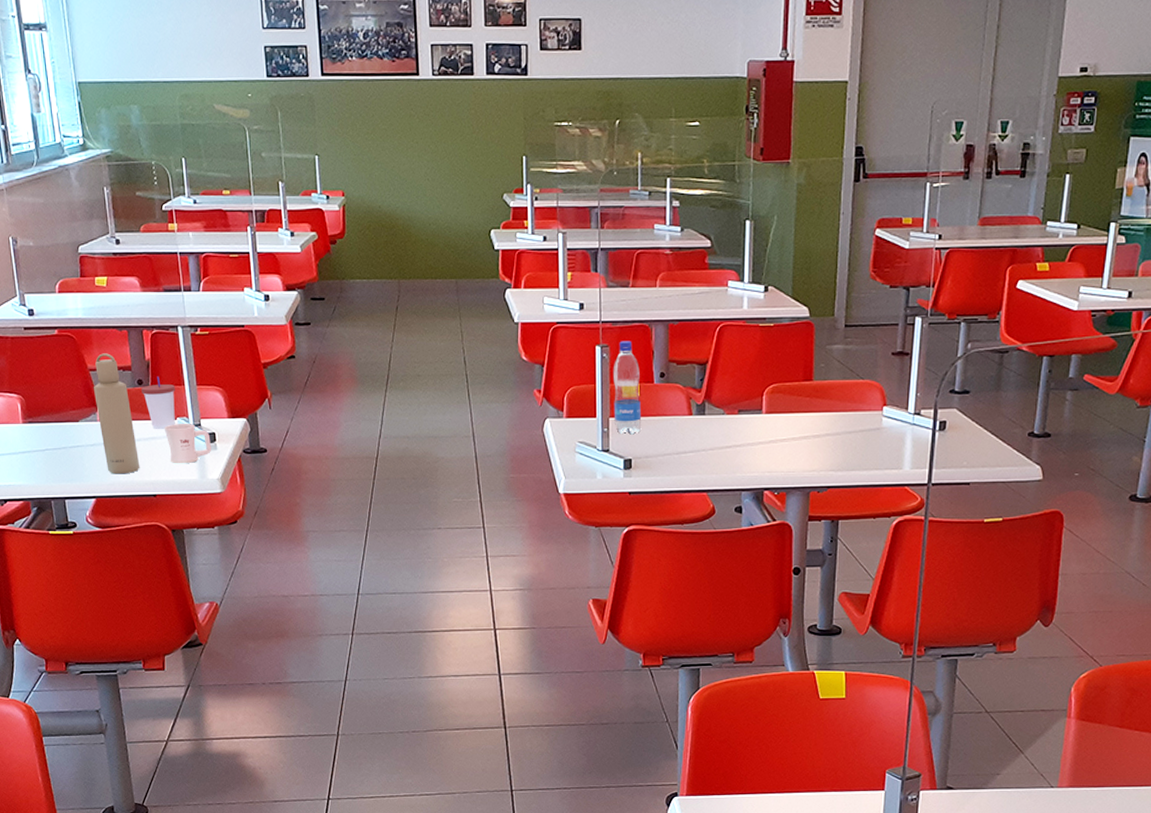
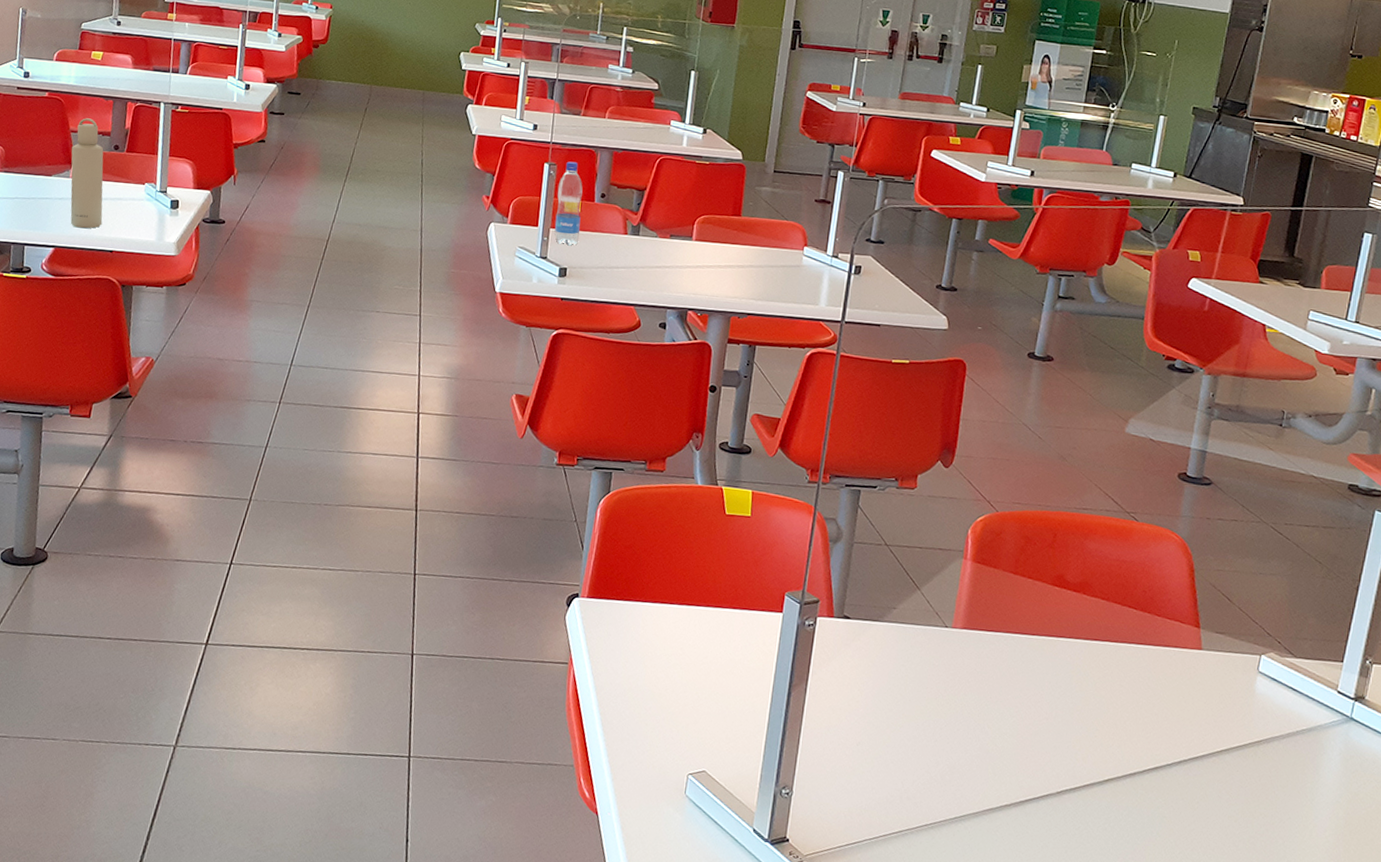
cup: present [141,376,175,430] -> none [116,144,149,193]
mug: present [164,423,212,464] -> none [131,188,174,226]

